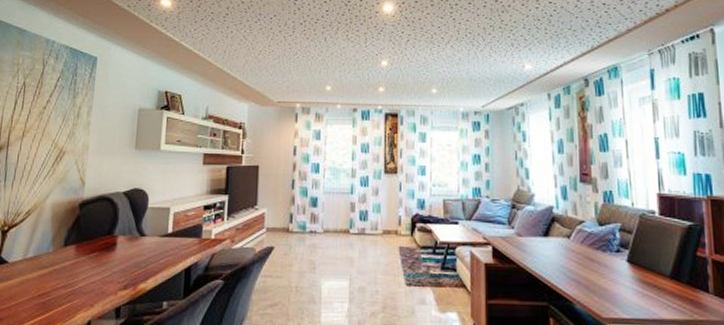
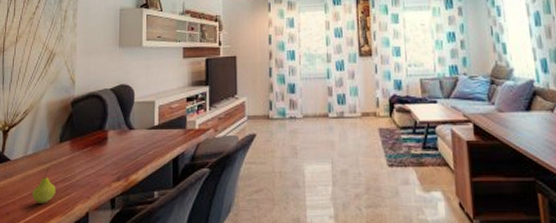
fruit: none [29,272,56,310] -> present [32,168,56,203]

